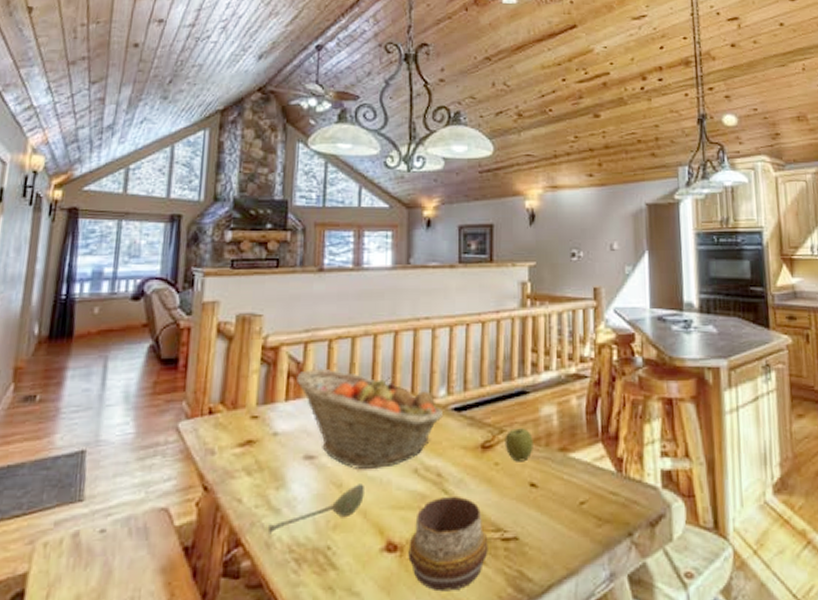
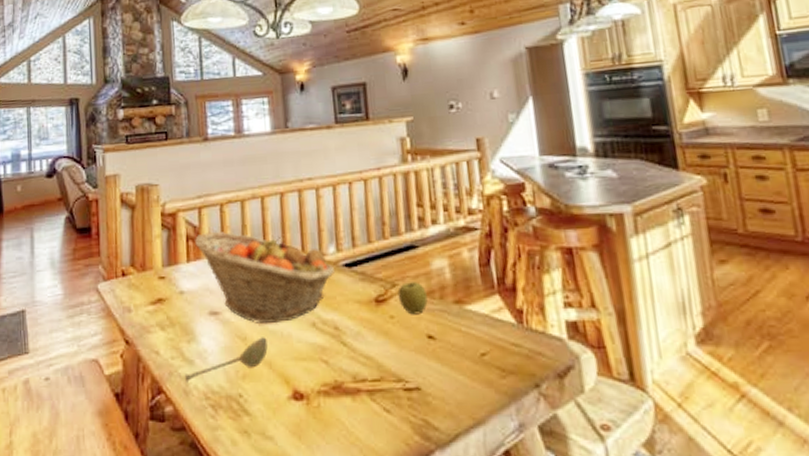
decorative bowl: present [408,497,488,592] -> none [314,349,392,438]

